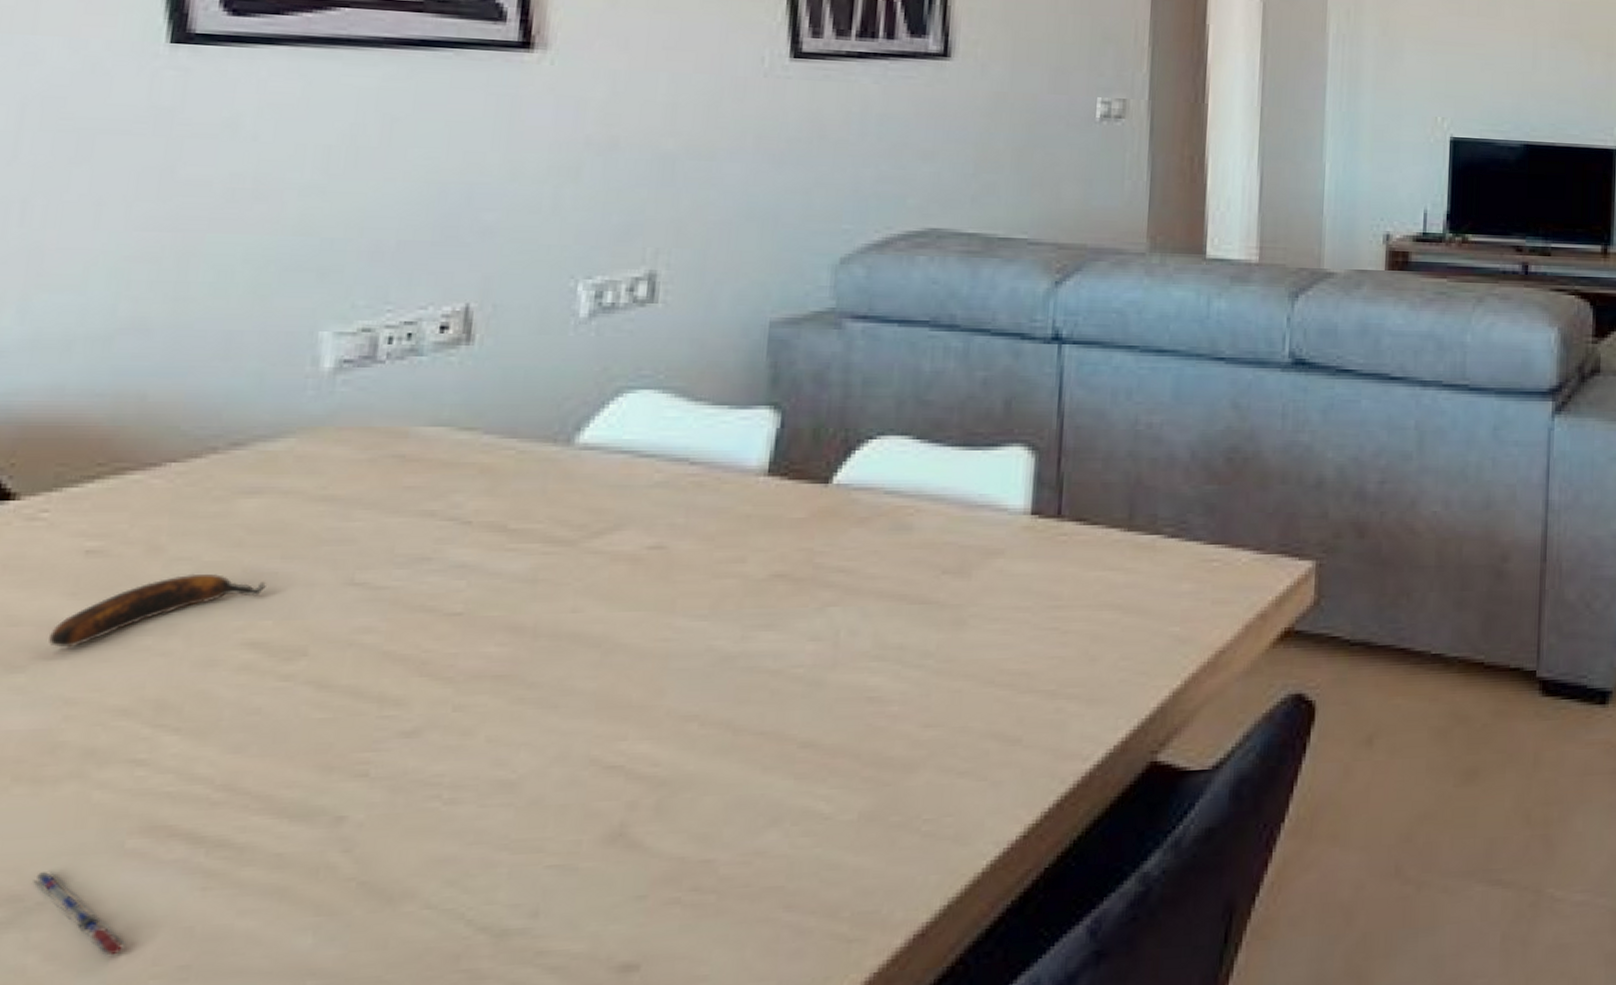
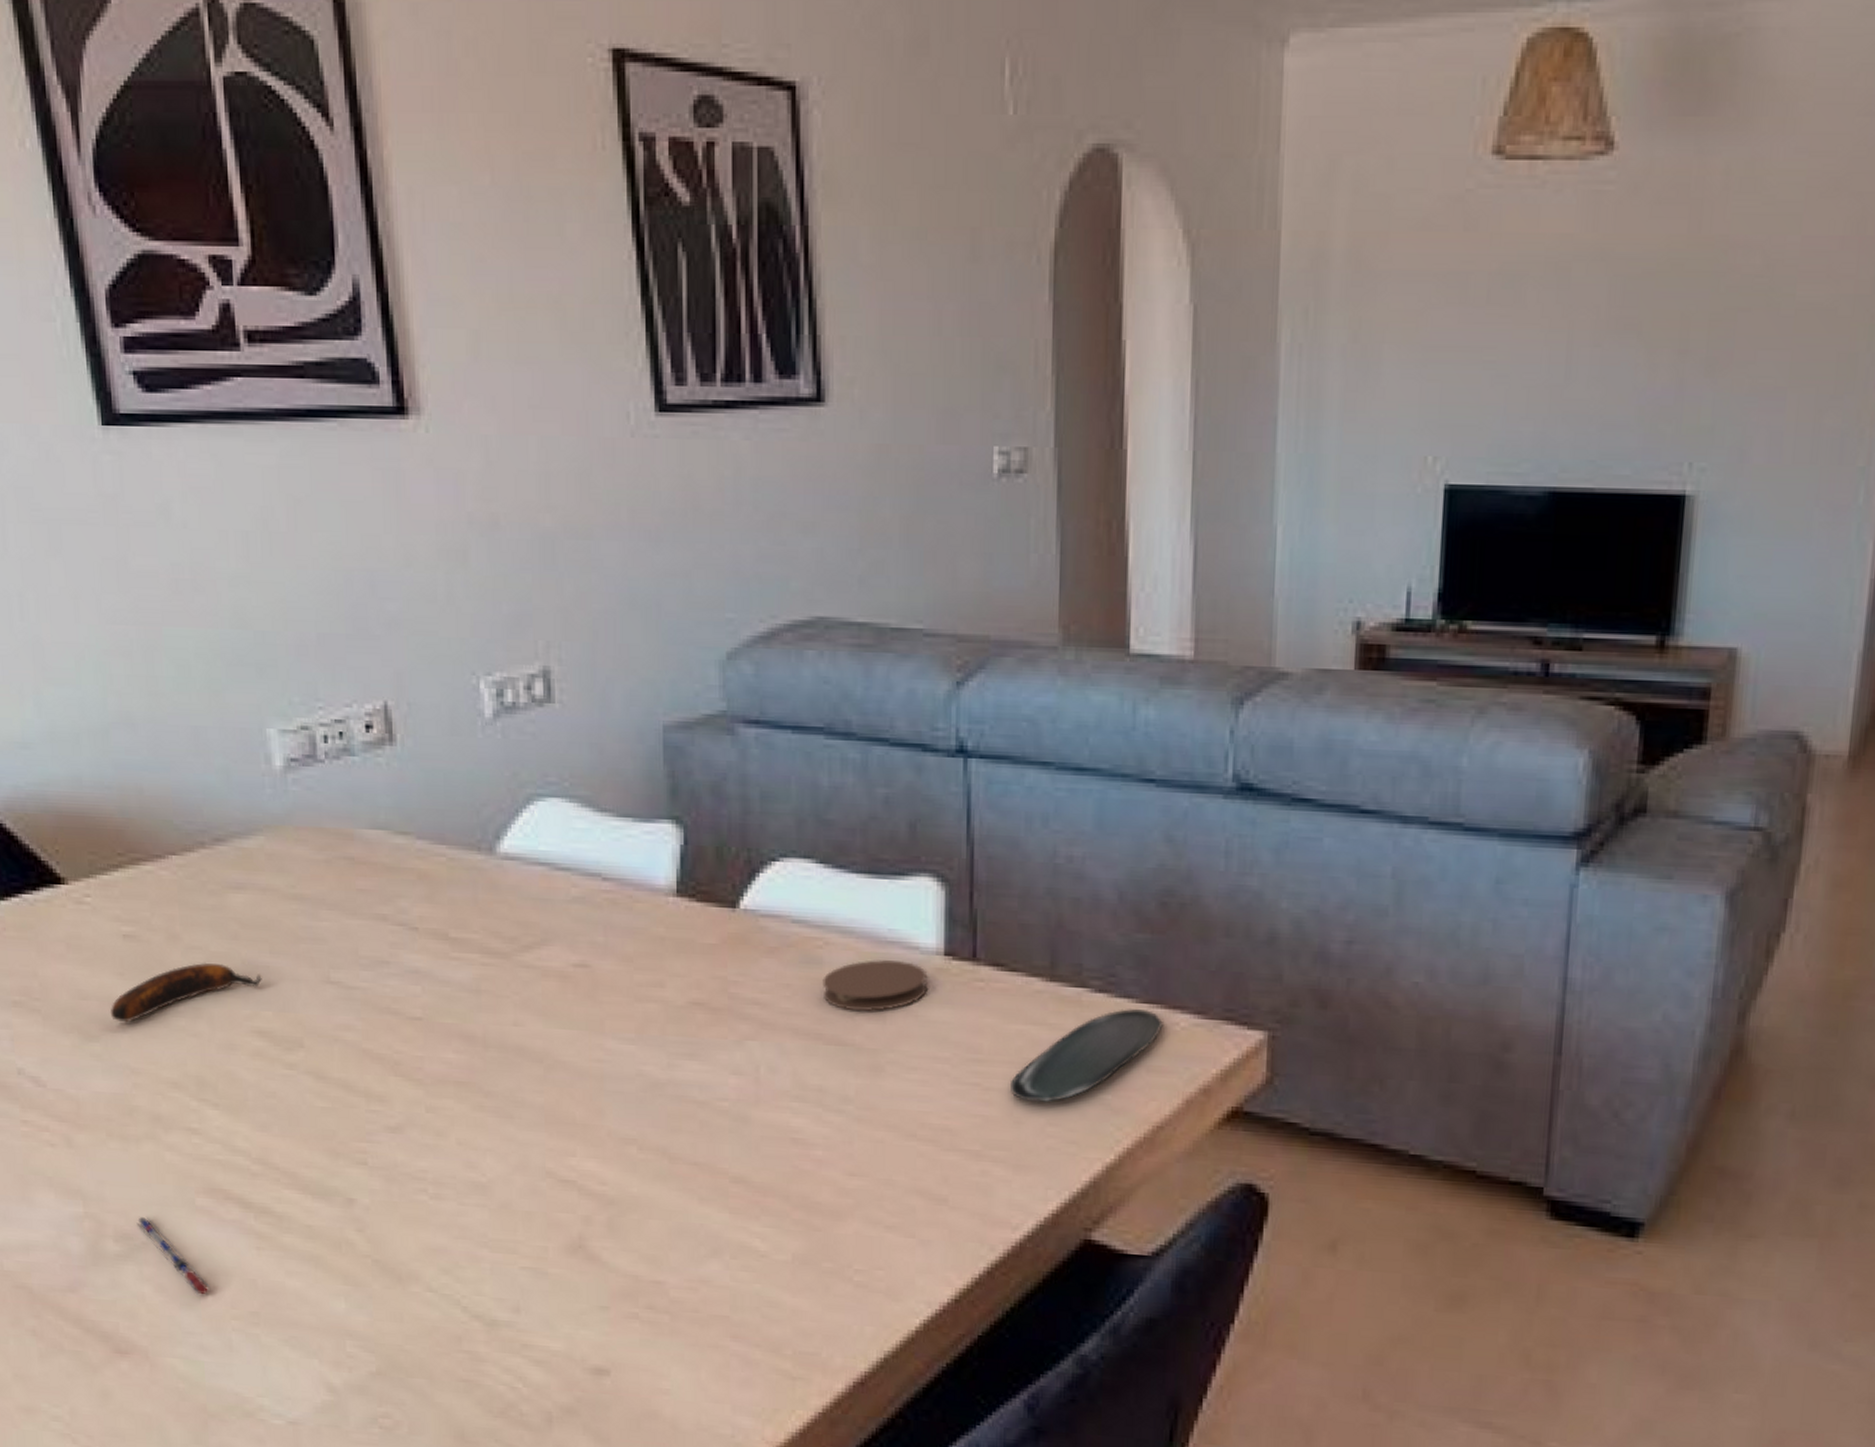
coaster: none [911,522,1014,571] -> present [822,960,928,1012]
oval tray: none [1086,550,1227,640] -> present [1009,1009,1163,1103]

